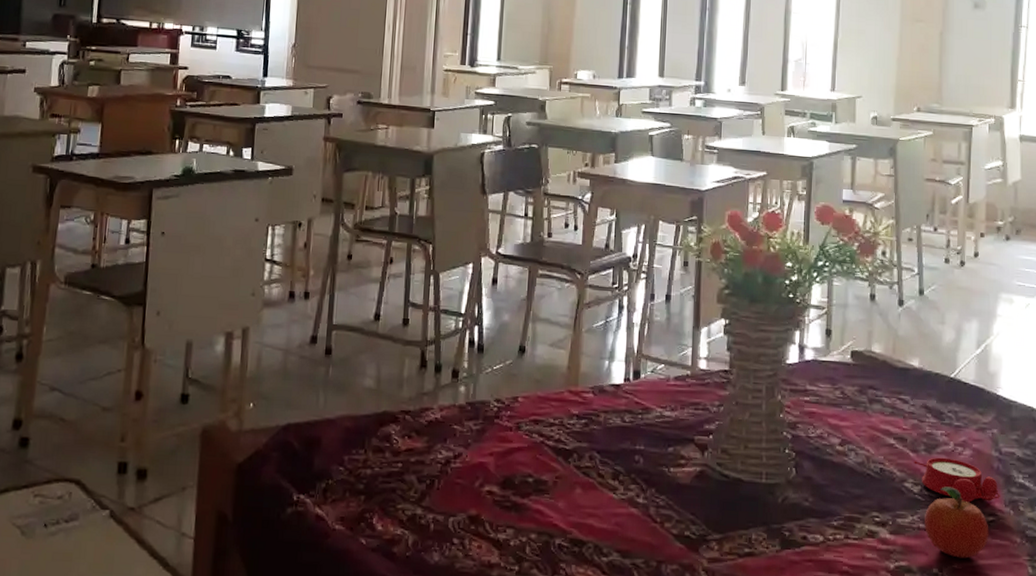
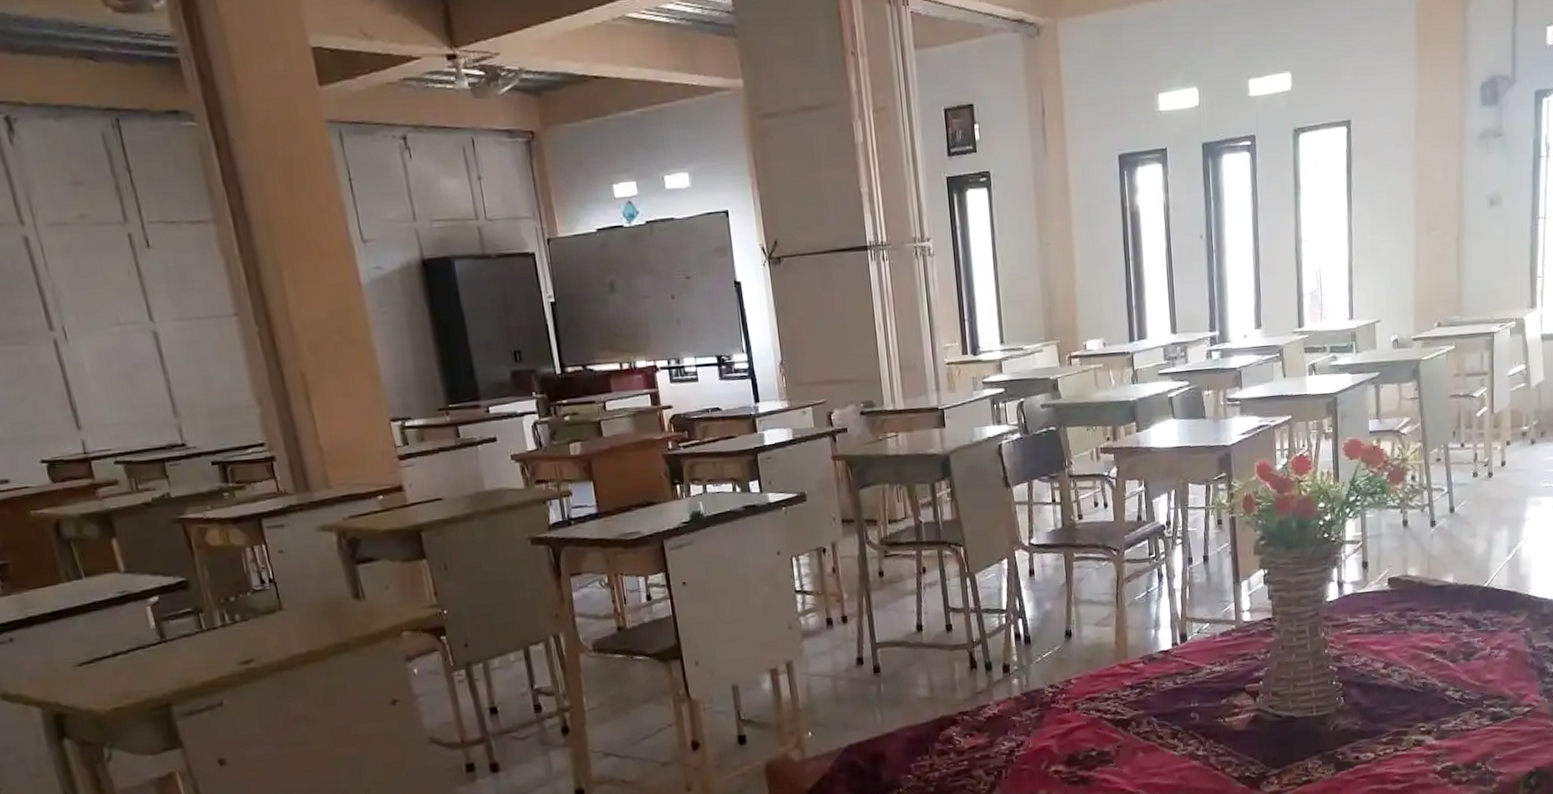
alarm clock: present [914,457,1000,503] -> none [1454,661,1535,700]
fruit: present [924,486,989,559] -> none [1466,687,1526,750]

